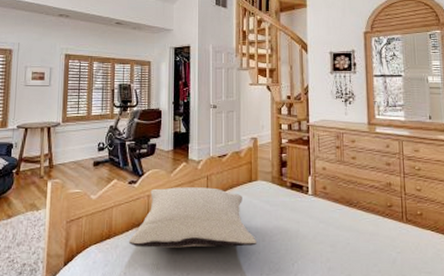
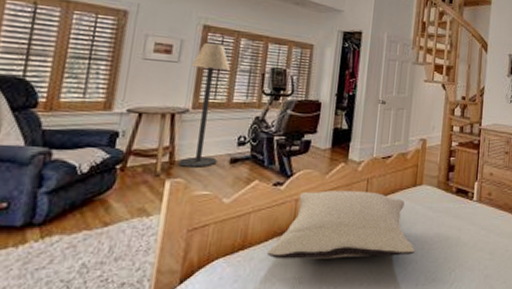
floor lamp: none [56,69,87,170] -> present [178,43,230,168]

